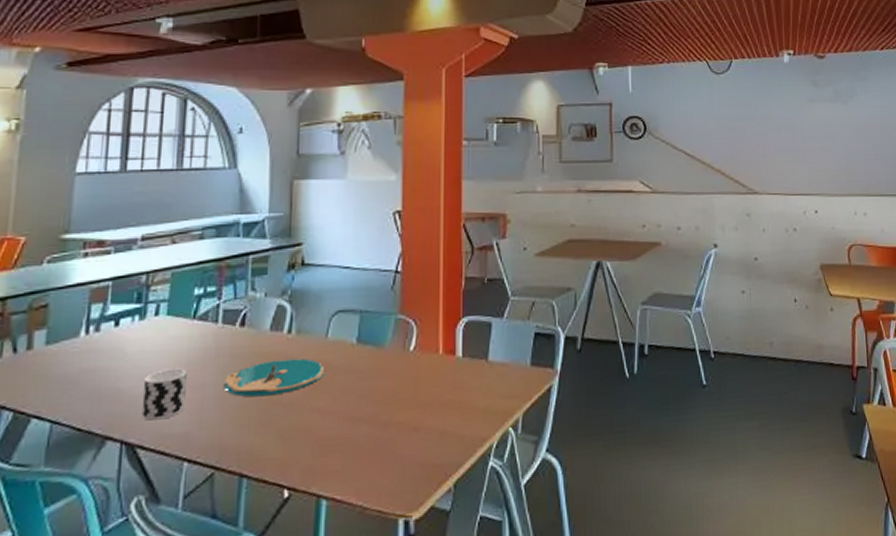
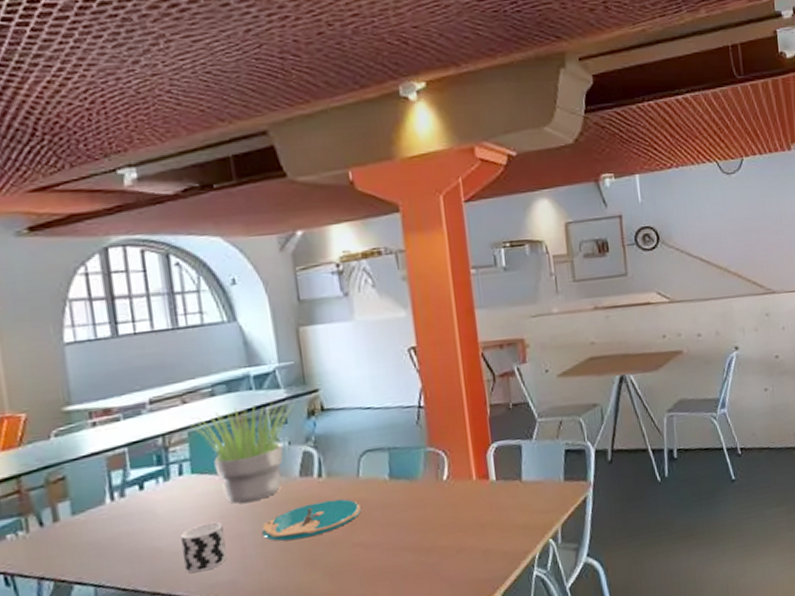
potted plant: none [175,251,275,351] -> present [190,401,293,504]

